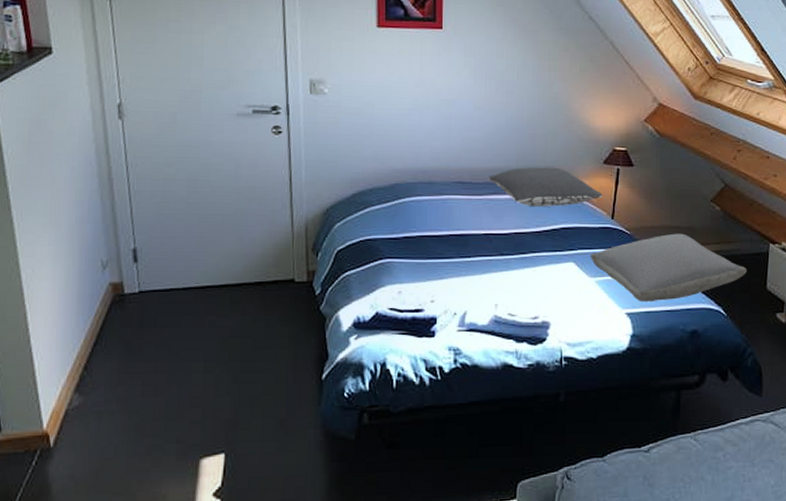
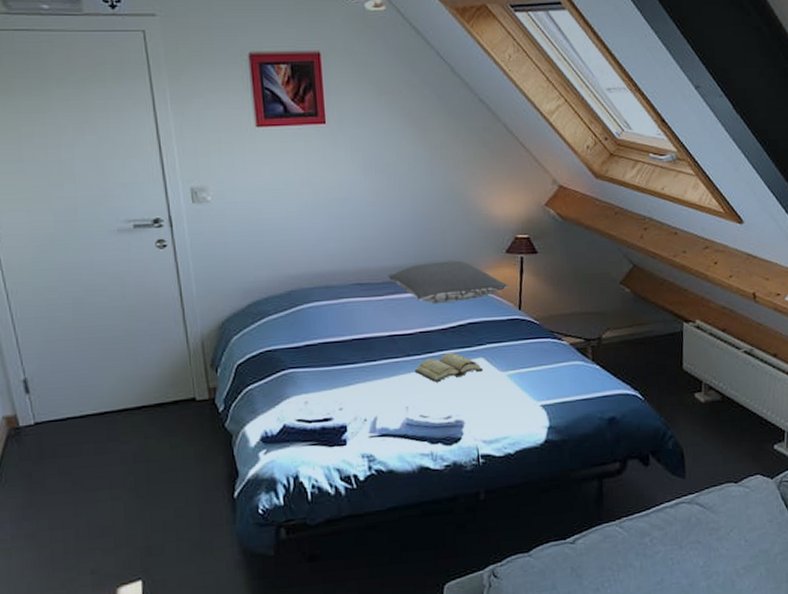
diary: none [507,254,572,282] -> present [415,352,483,382]
pillow: present [589,233,747,302] -> none [499,319,662,393]

